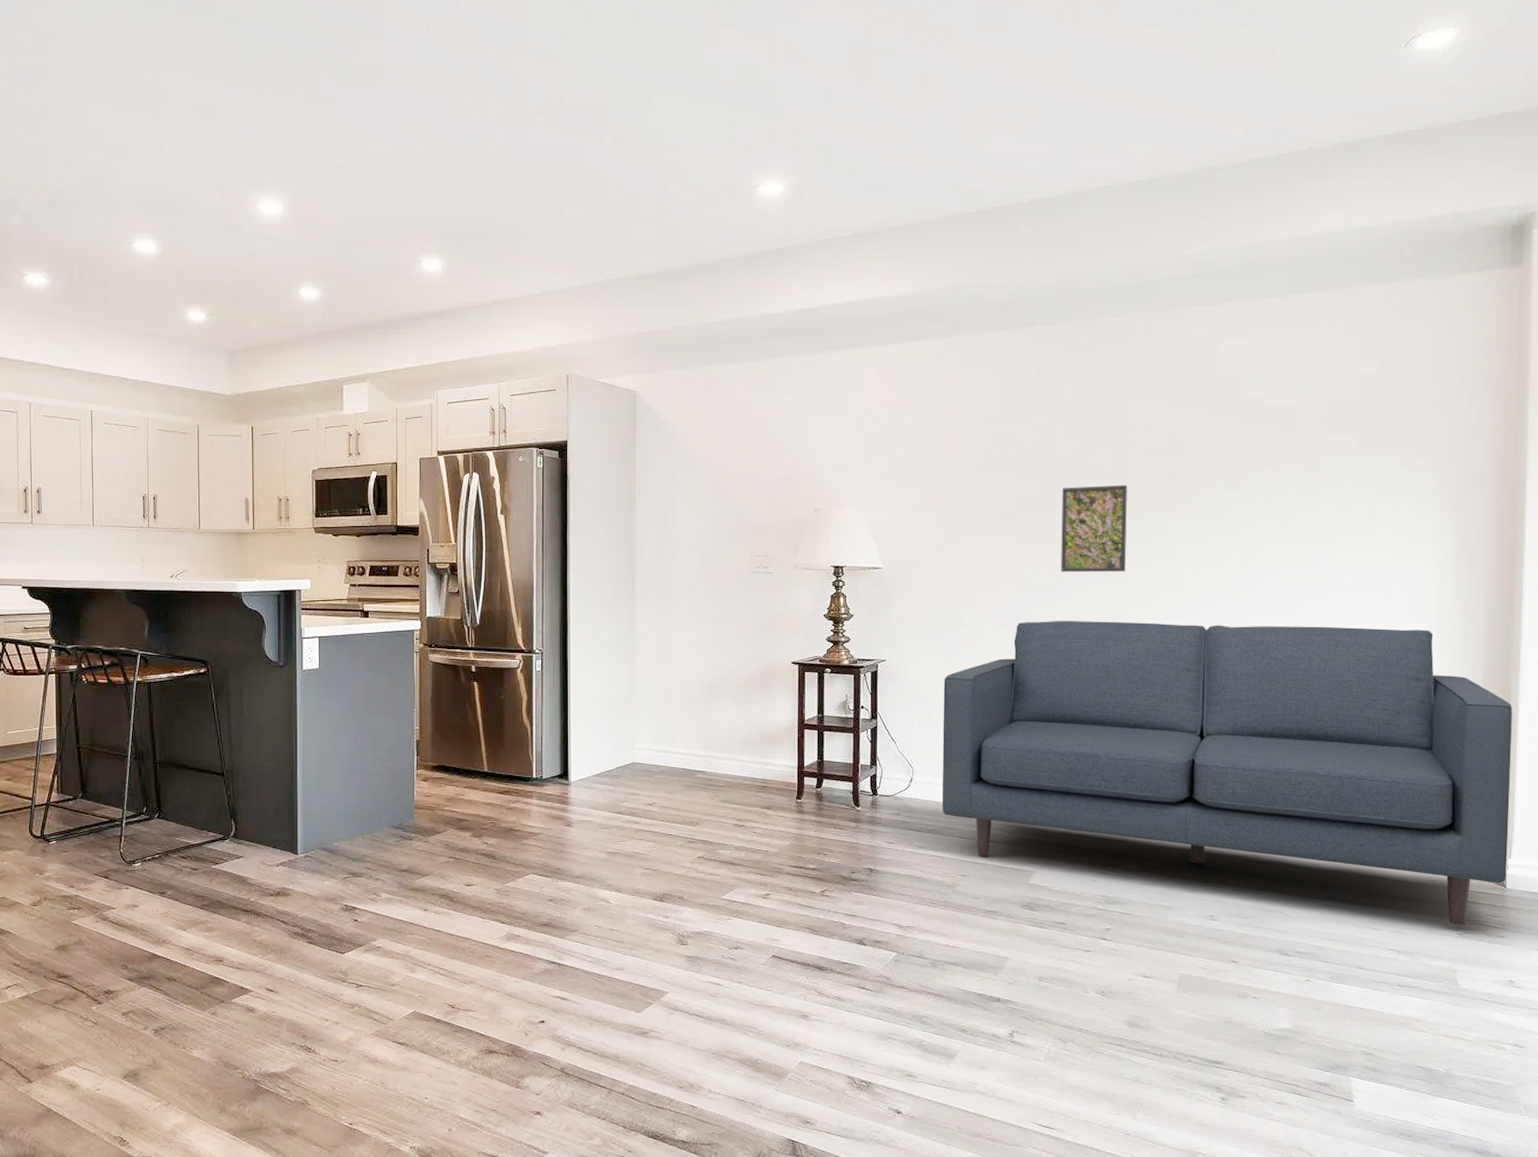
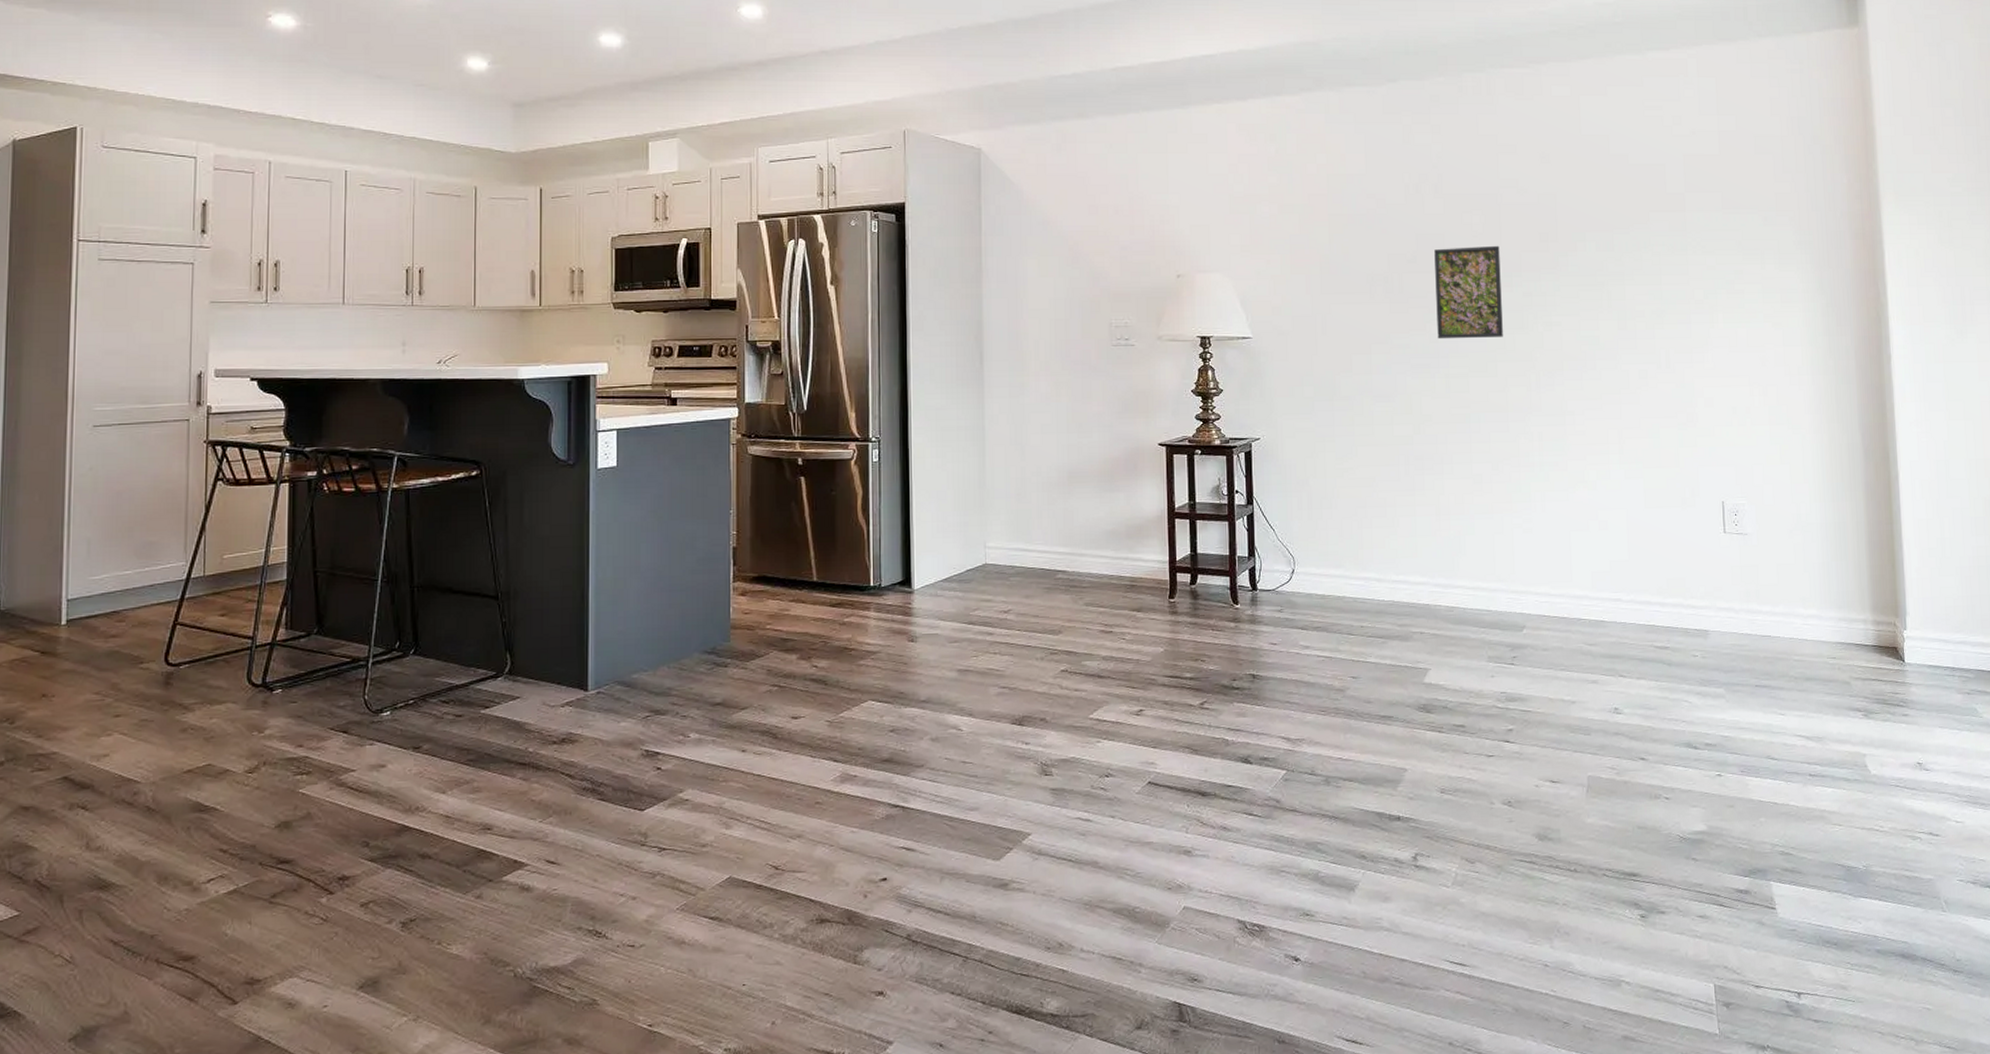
sofa: present [941,620,1513,926] -> none [1322,390,1904,706]

